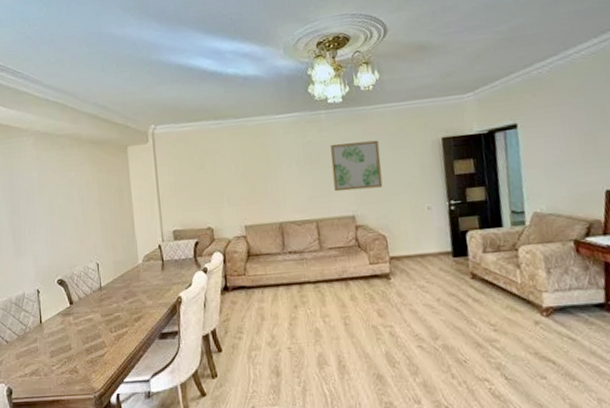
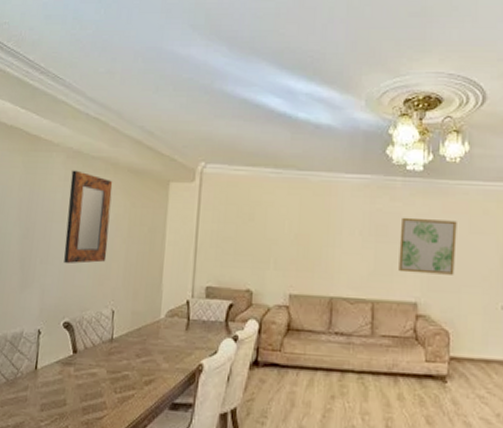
home mirror: none [42,149,84,231] -> present [64,170,113,264]

